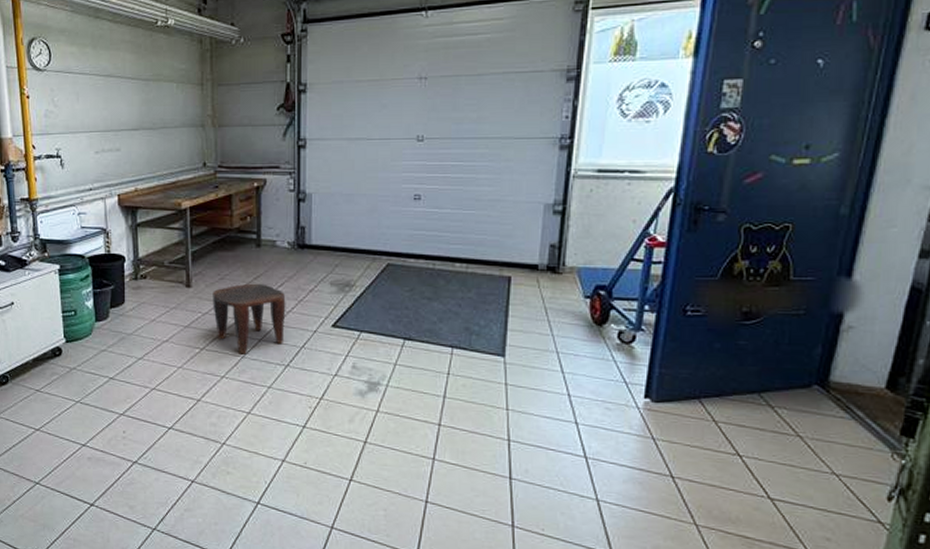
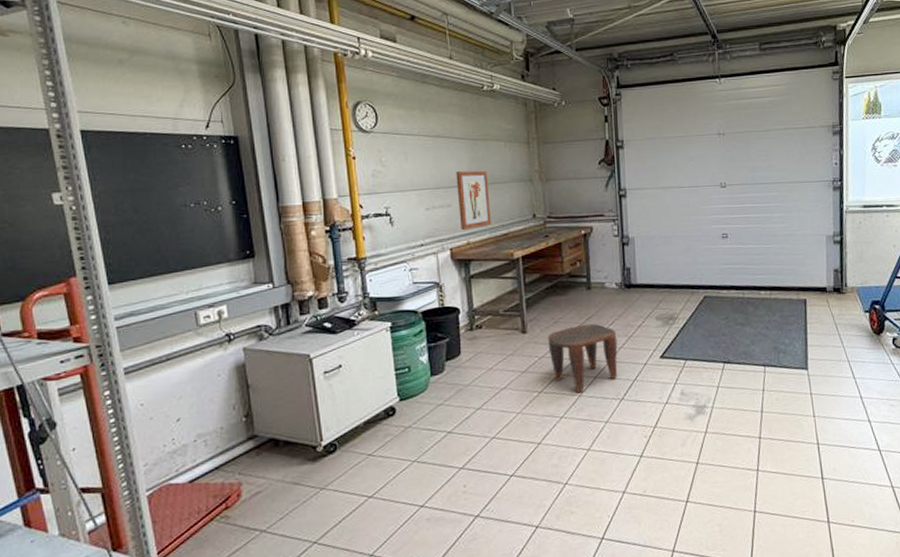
wall art: none [126,113,160,177] -> present [456,170,491,231]

